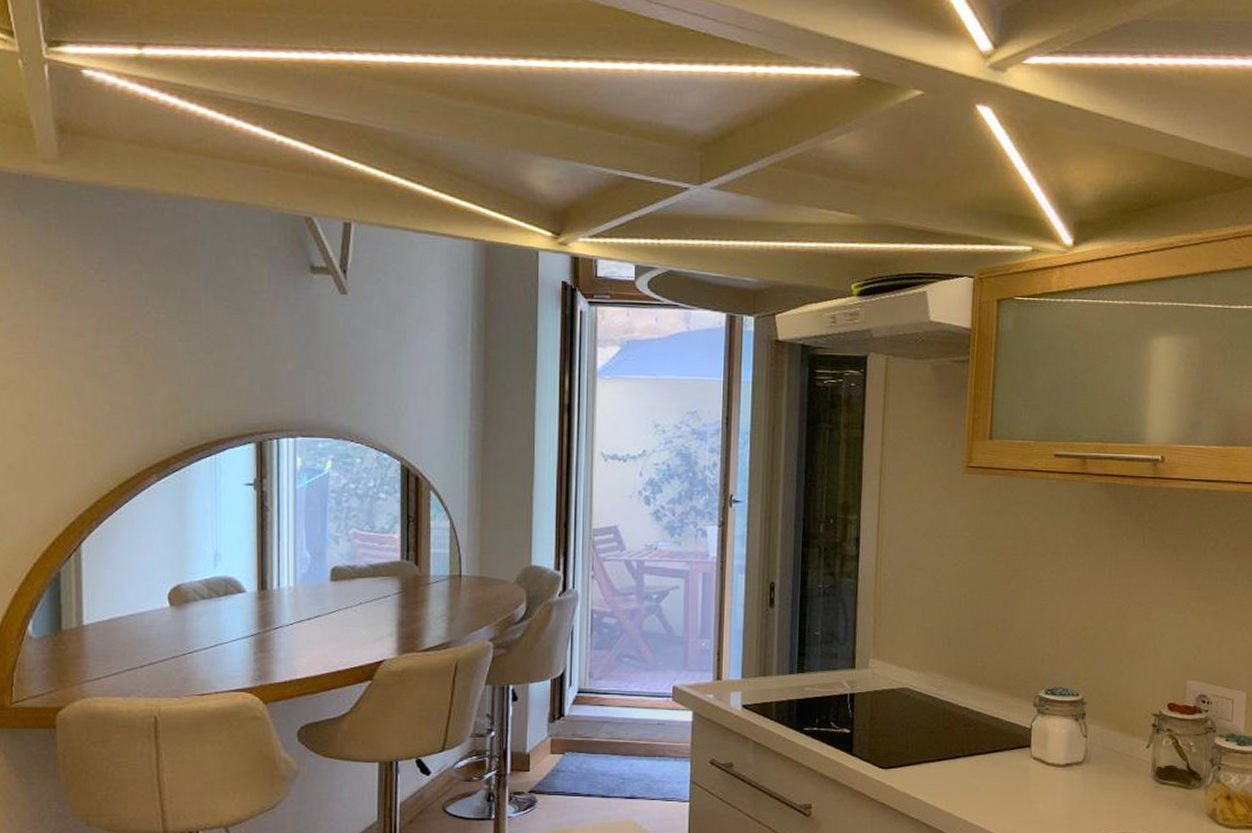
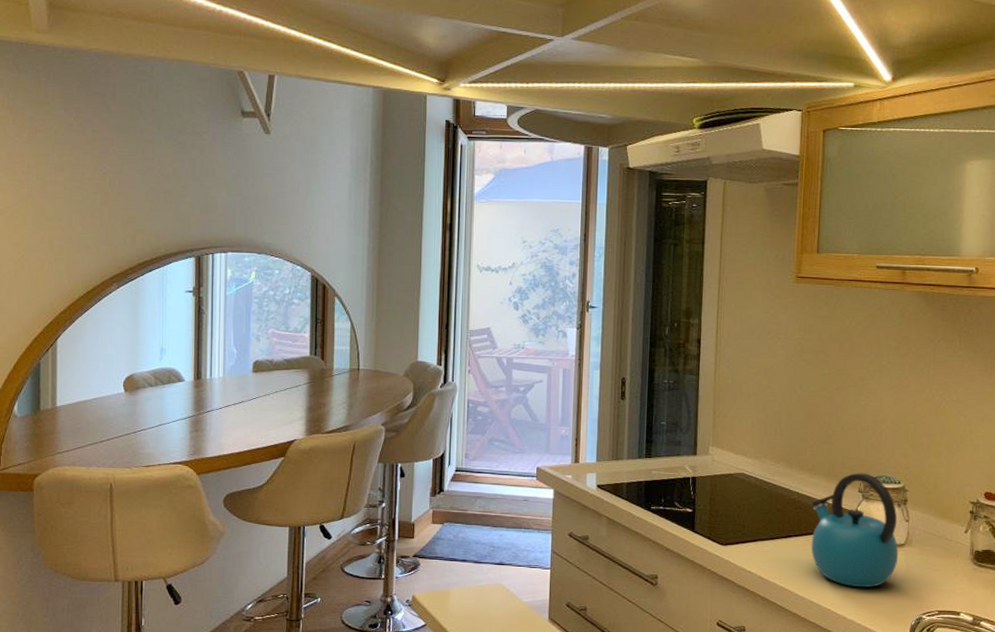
kettle: none [981,684,1076,811] -> present [811,472,899,588]

